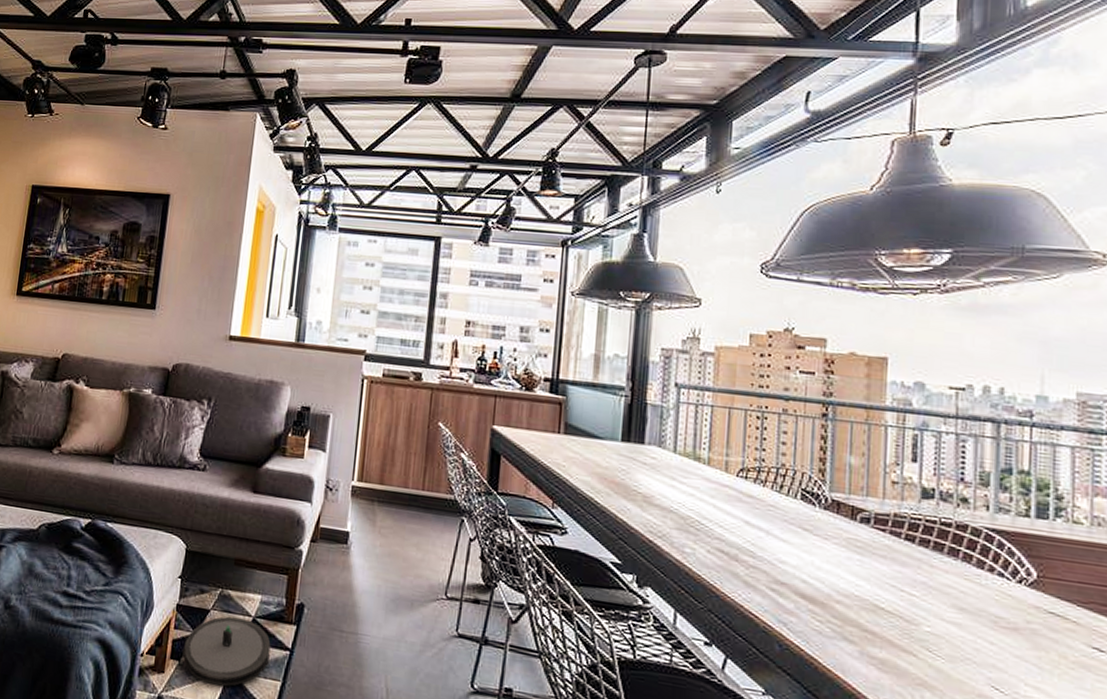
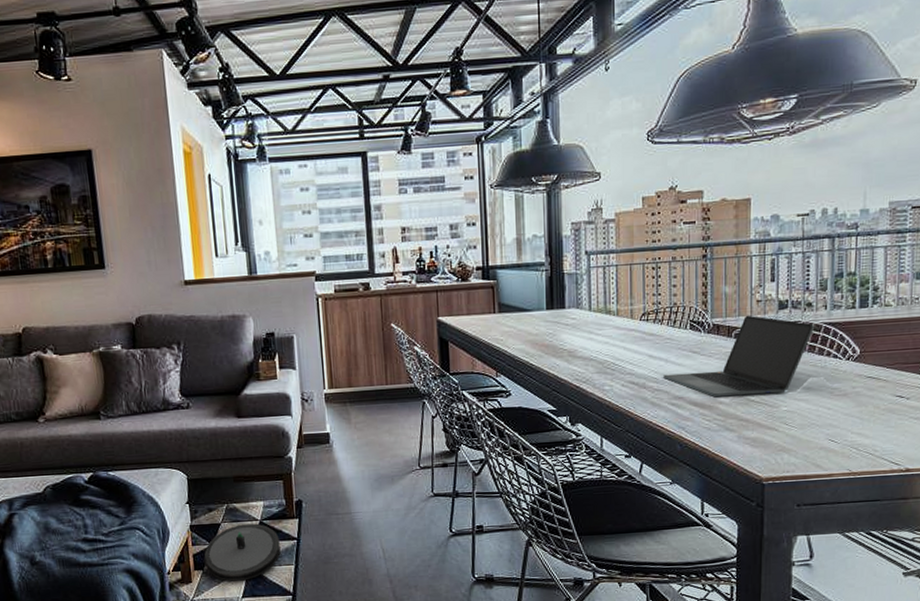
laptop: none [762,497,972,608] -> present [663,315,815,398]

